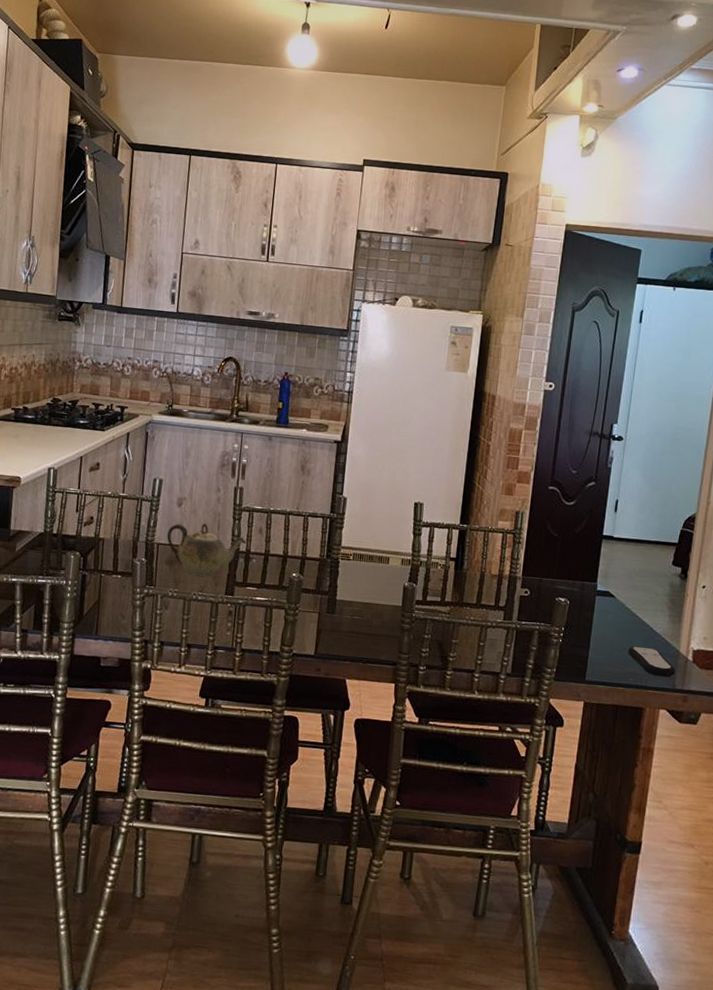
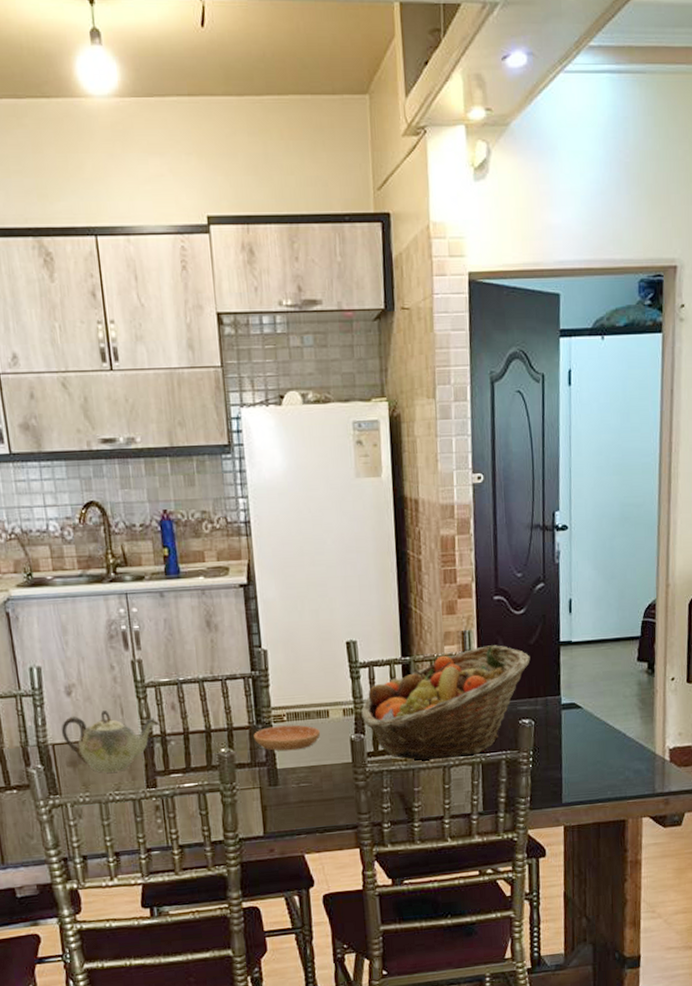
saucer: none [322,562,380,587] -> present [254,724,321,751]
fruit basket: none [417,527,574,622] -> present [361,645,530,761]
remote control: present [628,646,676,678] -> none [603,755,654,784]

